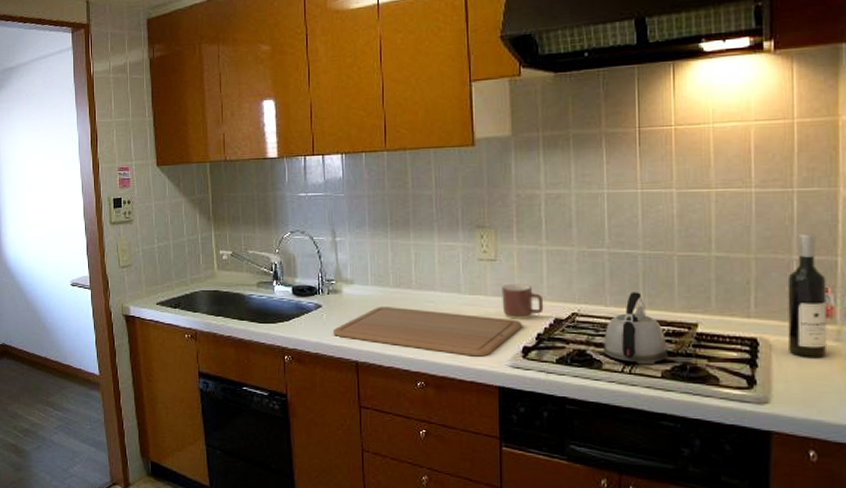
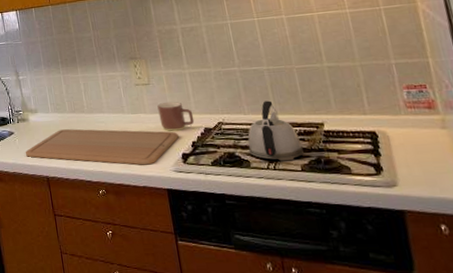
bottle: present [787,232,828,357] -> none [390,41,437,144]

